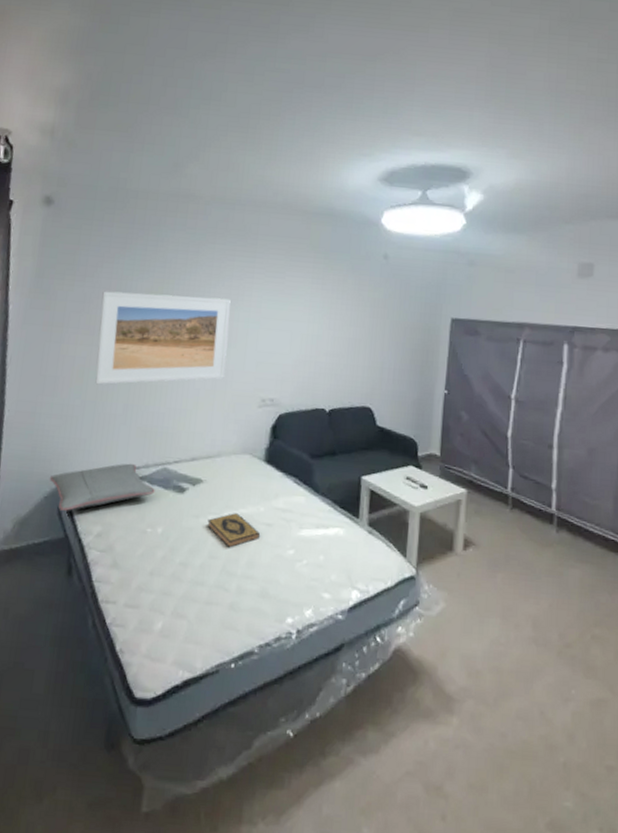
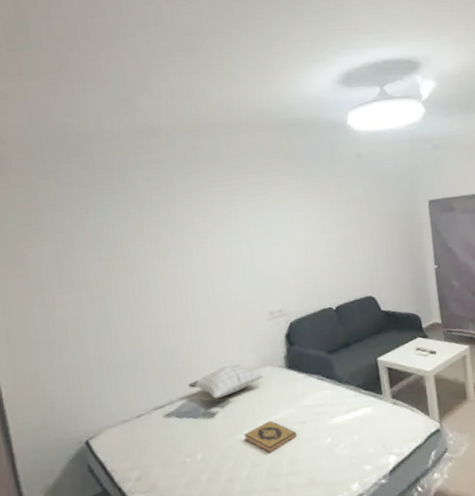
pillow: present [49,463,155,511] -> none [70,403,185,468]
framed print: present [95,291,231,385] -> none [78,225,228,339]
pillow: none [166,443,242,475] -> present [187,364,265,399]

